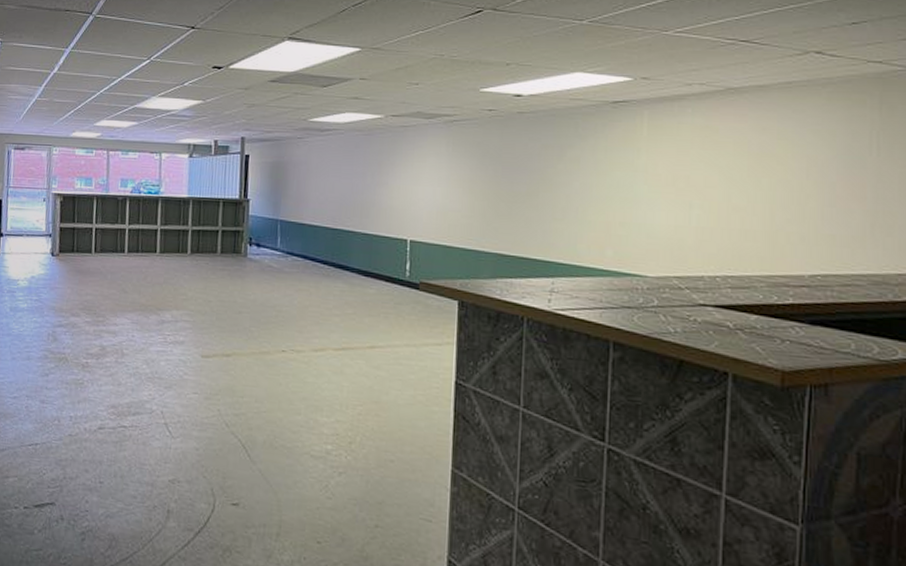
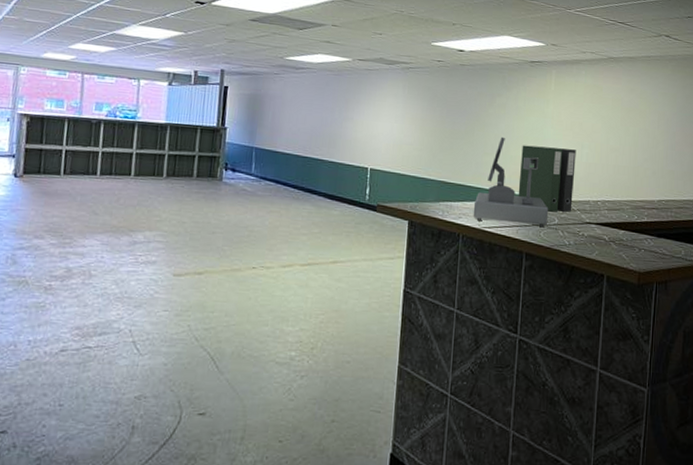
cash register: none [540,197,645,311] -> present [473,136,549,228]
binder: none [600,207,682,291] -> present [518,145,576,212]

